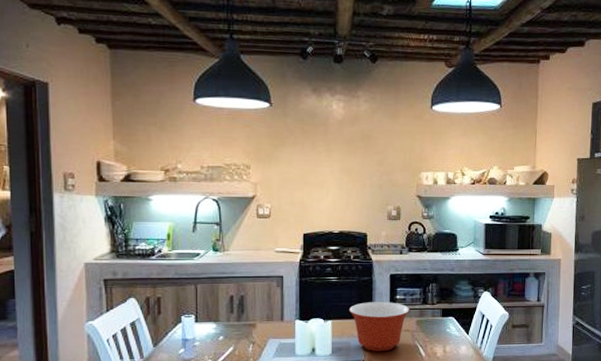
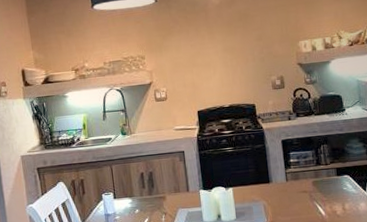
mixing bowl: present [349,302,410,351] -> none [247,166,305,214]

